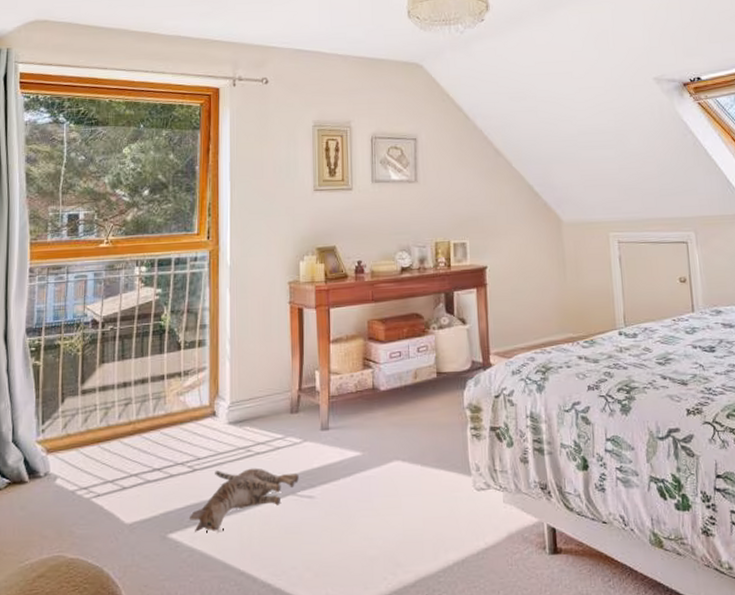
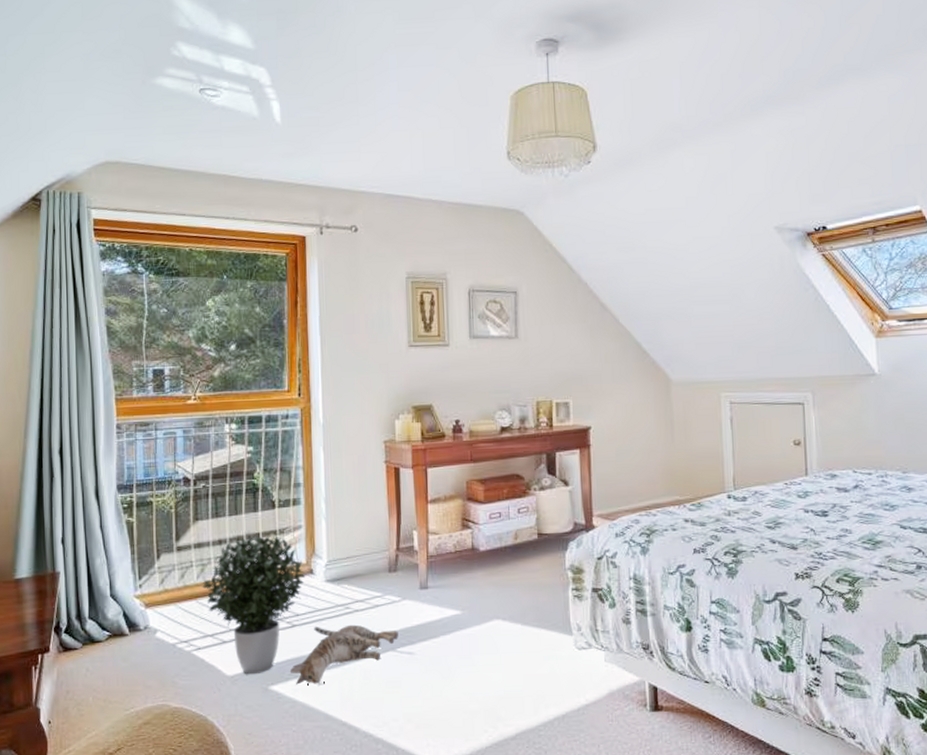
potted plant: none [105,377,208,522] -> present [202,535,306,675]

